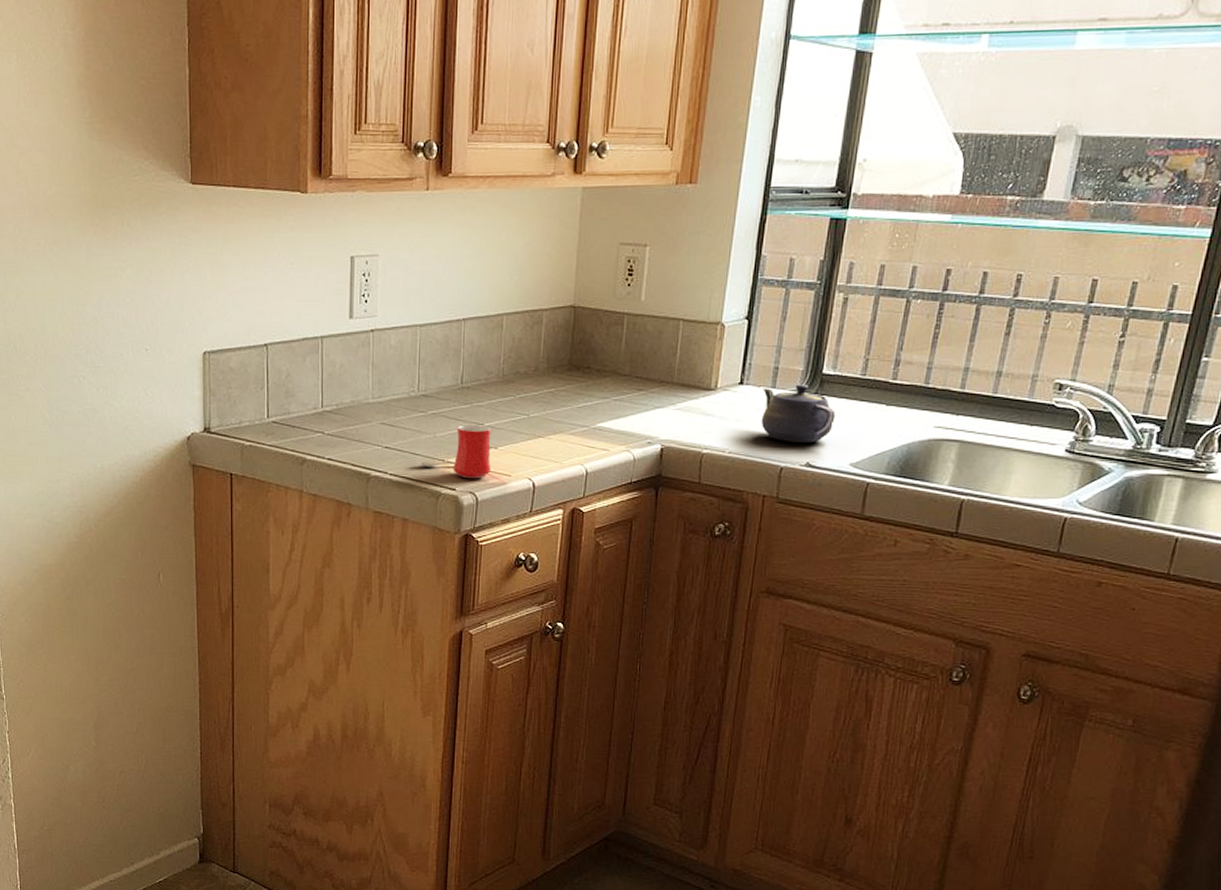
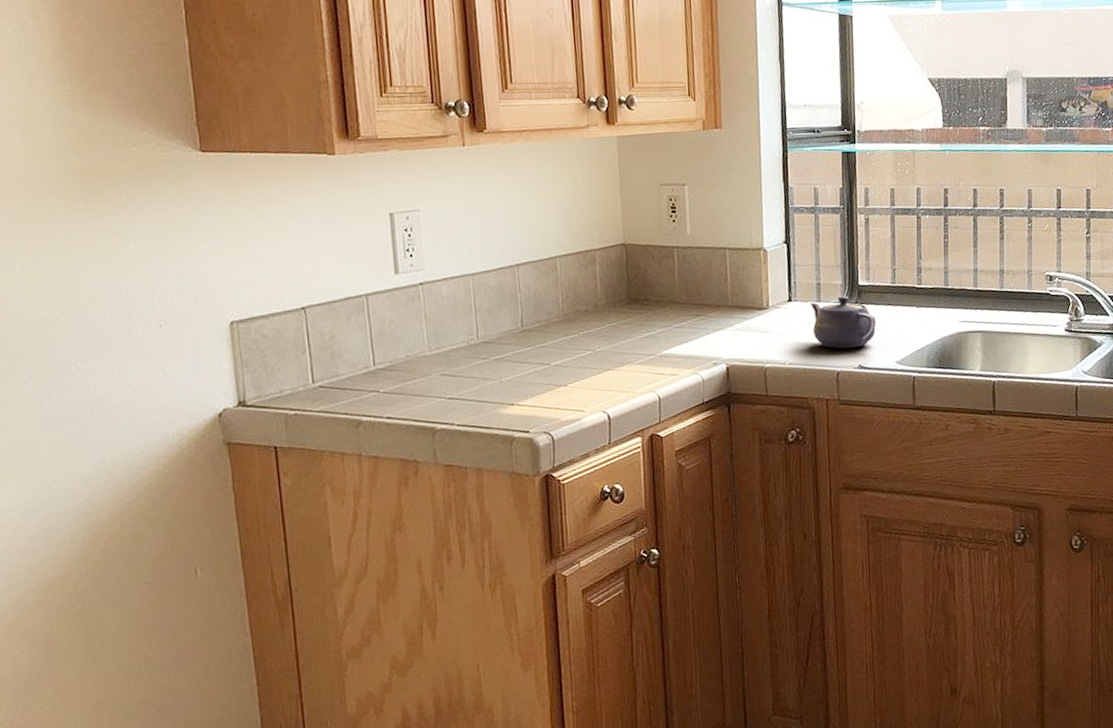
mug: present [417,425,491,479] -> none [485,365,564,419]

